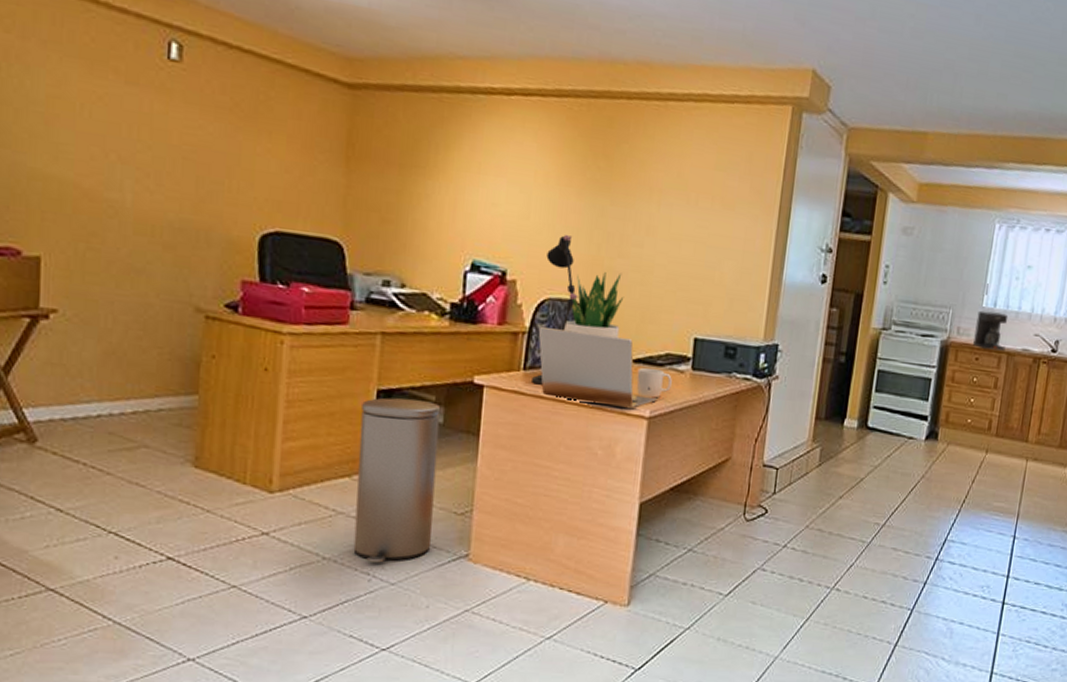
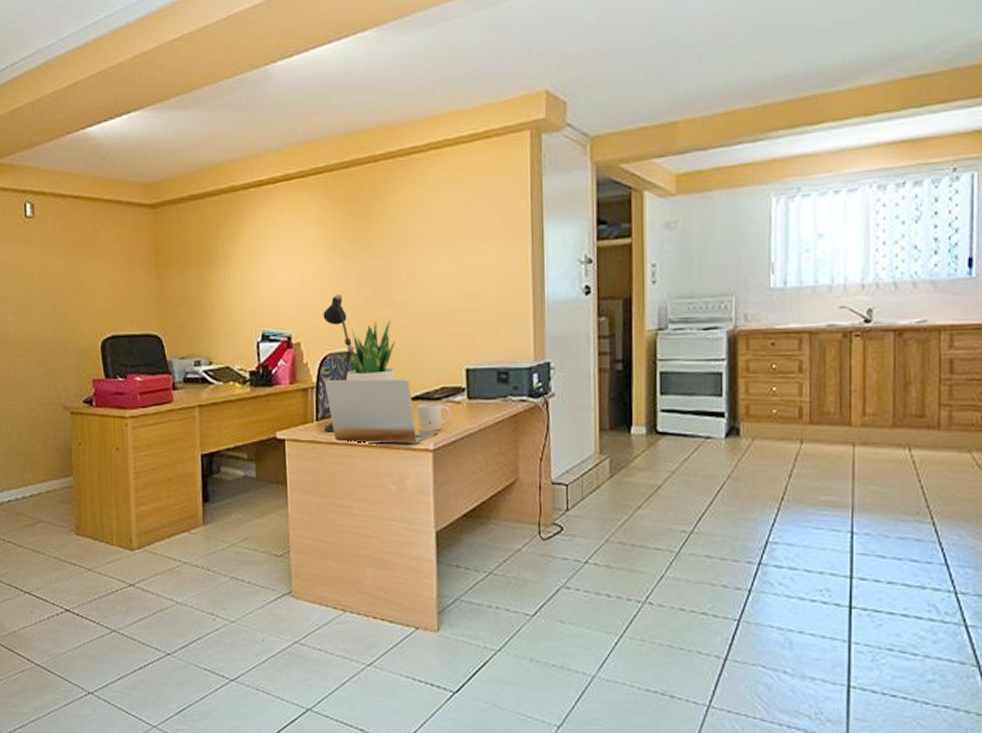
pedal bin: present [353,397,441,563] -> none [191,459,260,604]
coffee maker: present [972,310,1009,351] -> none [764,290,806,333]

